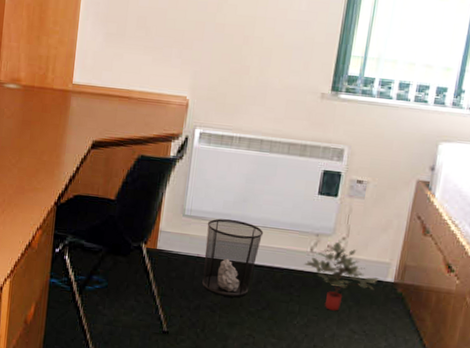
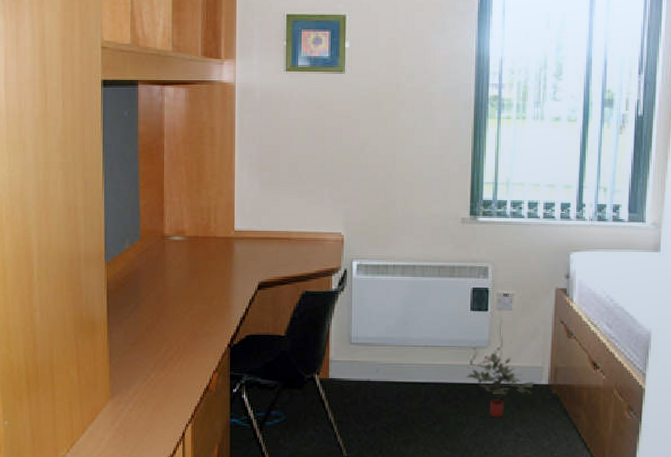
waste bin: present [202,218,264,298] -> none [373,342,426,416]

